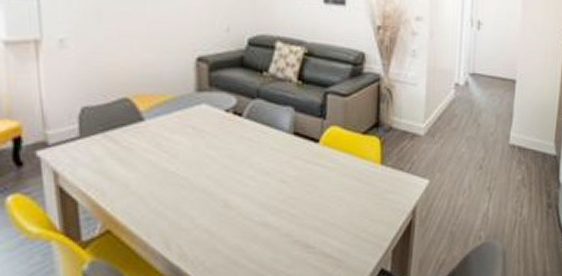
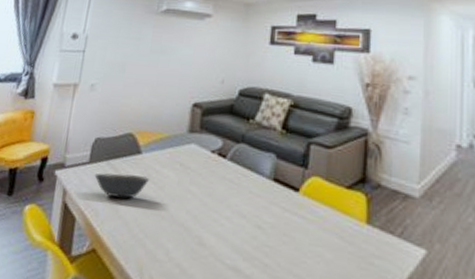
bowl: none [90,146,160,172] -> present [94,173,150,199]

